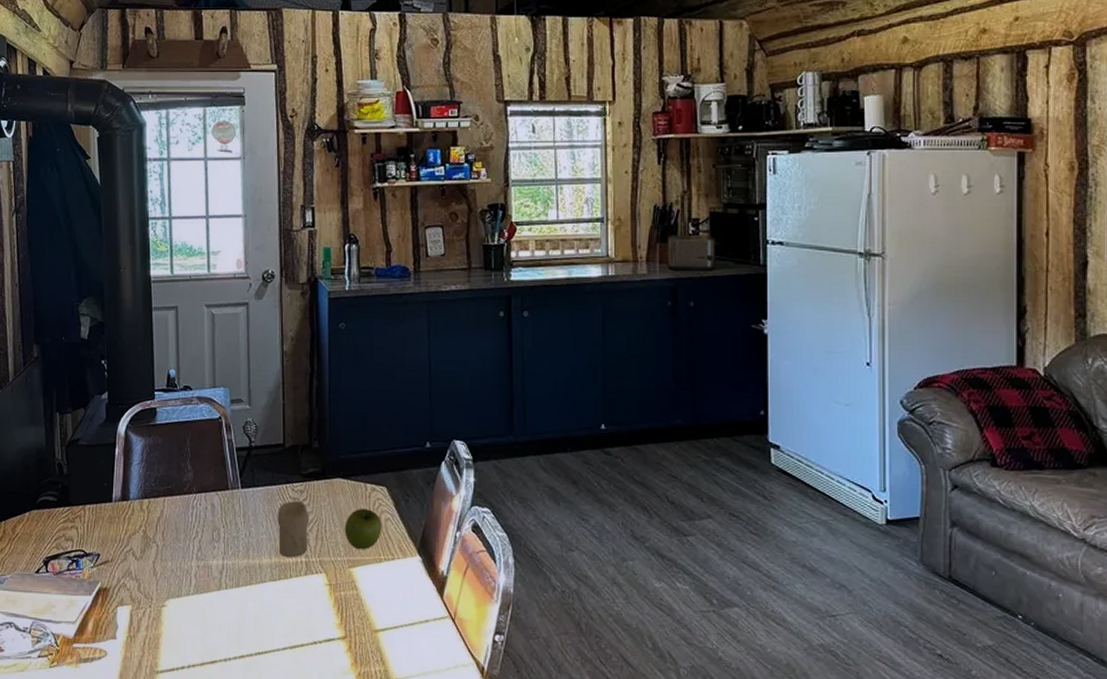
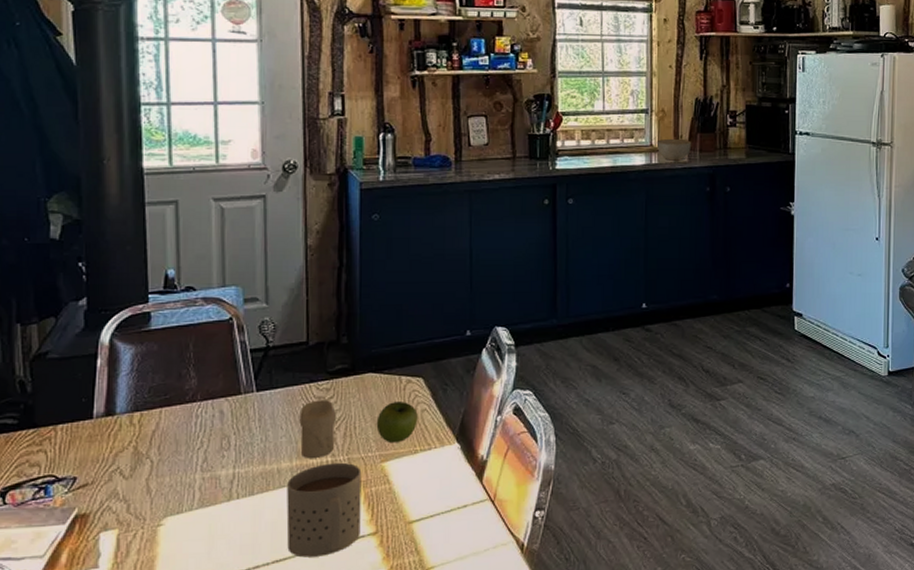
mug: none [267,563,332,654] -> present [286,462,362,558]
bowl: none [613,248,651,273] -> present [656,138,692,161]
toaster: present [667,235,719,271] -> none [706,126,754,159]

